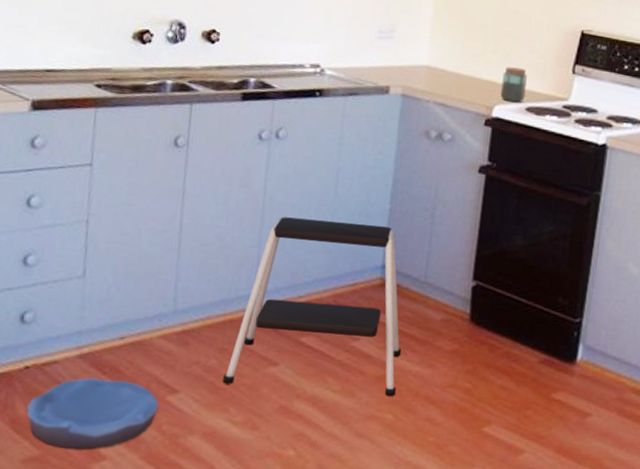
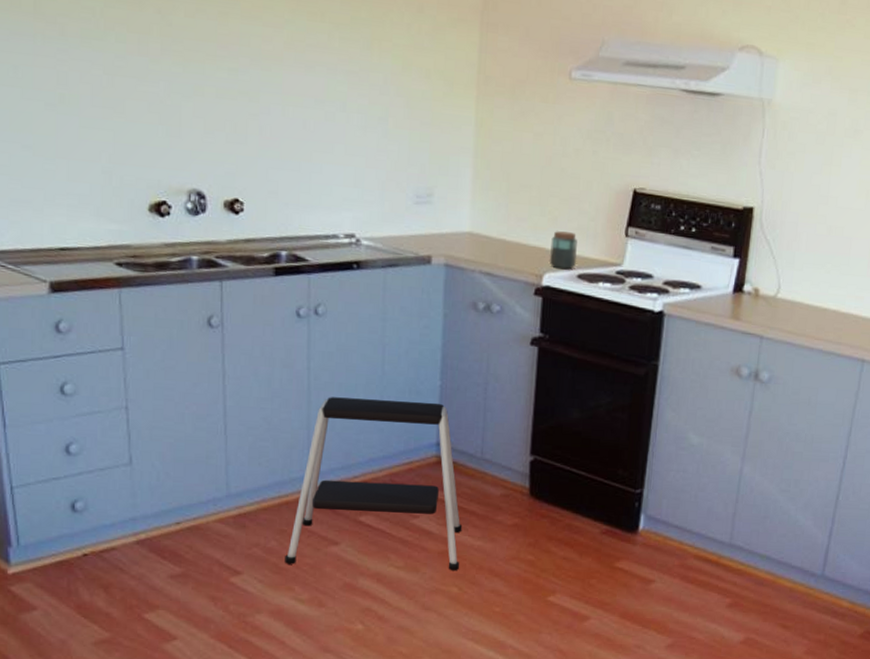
pet bowl: present [27,377,159,450] -> none [91,562,223,631]

